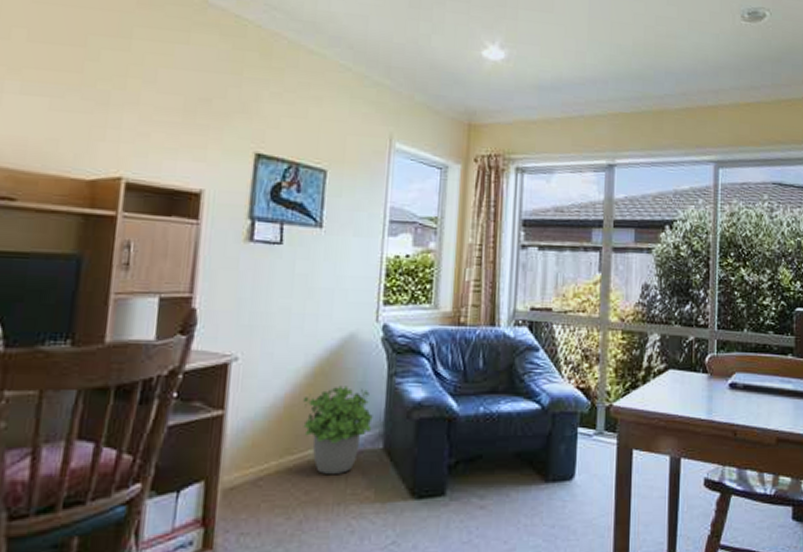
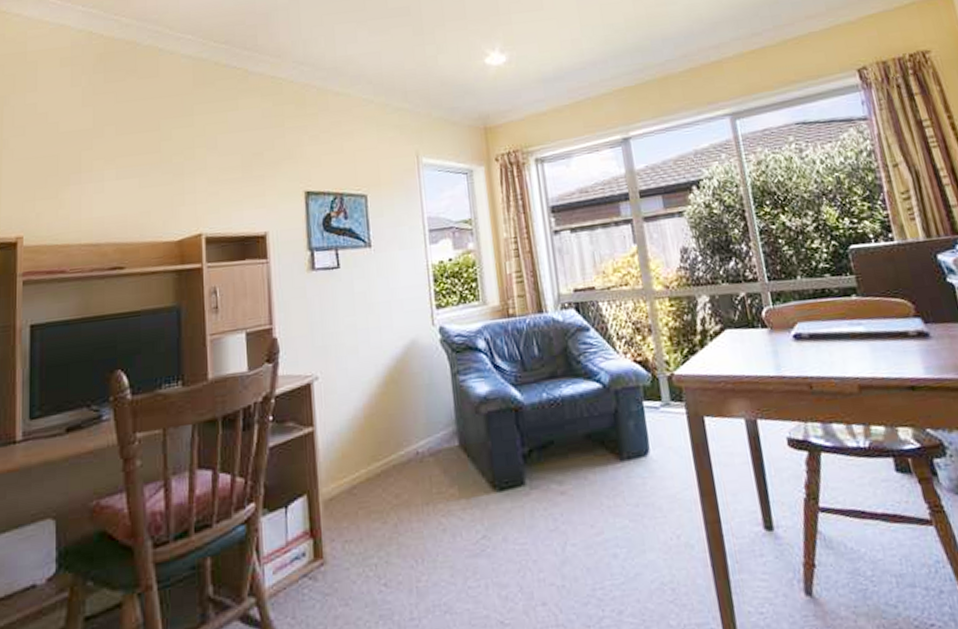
potted plant: present [303,386,373,475] -> none [380,389,446,477]

